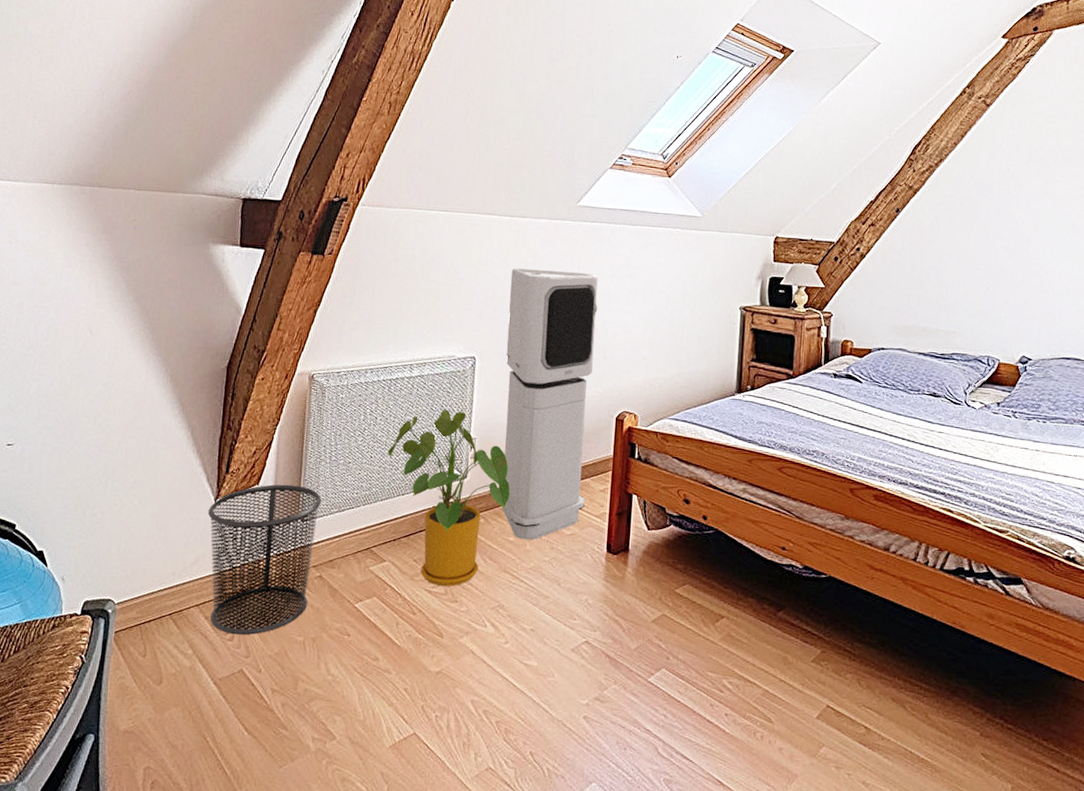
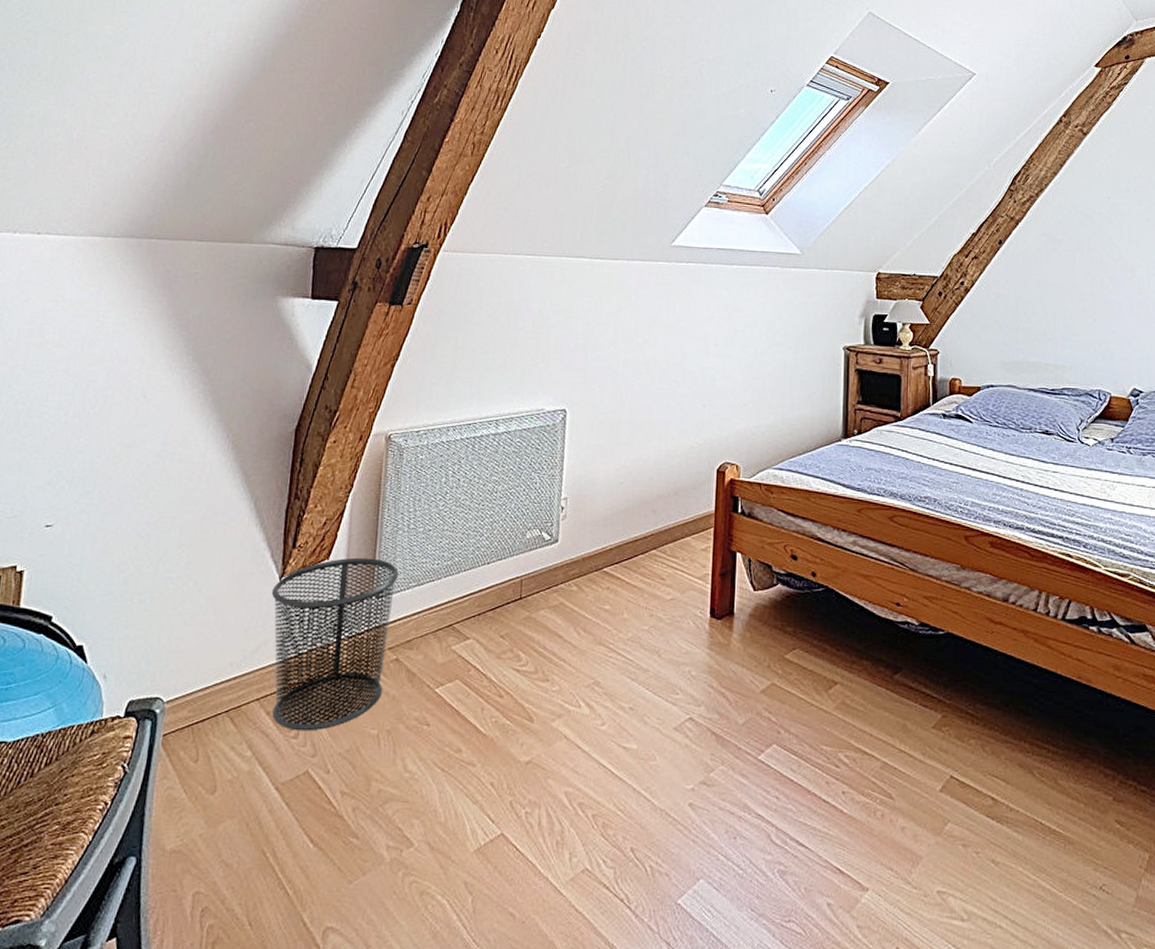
house plant: present [388,409,510,587] -> none [472,467,605,665]
air purifier: present [502,268,598,540] -> none [596,313,696,608]

